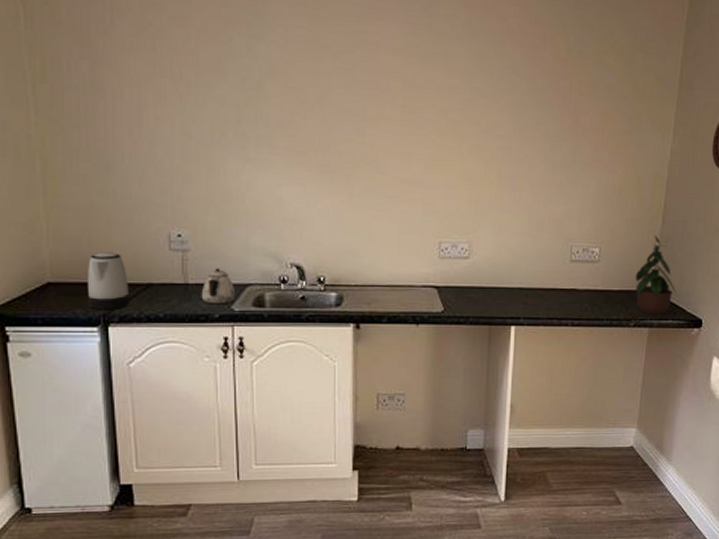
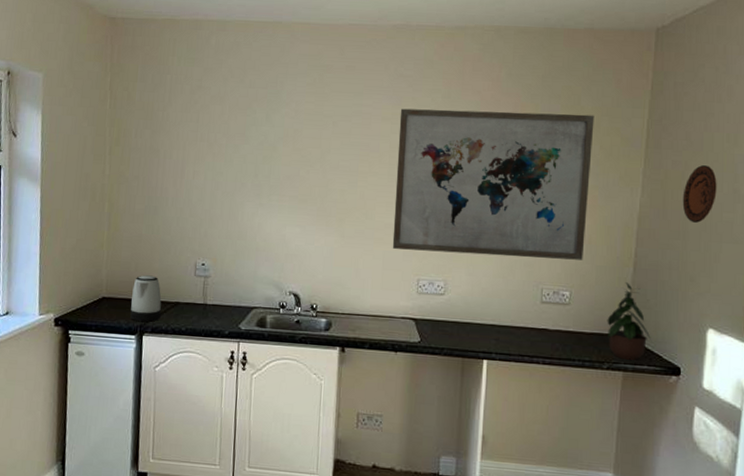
teapot: present [201,268,236,305] -> none [216,292,244,323]
wall art: none [409,38,629,214] -> present [392,108,595,260]

